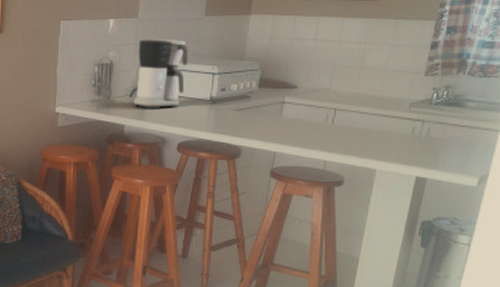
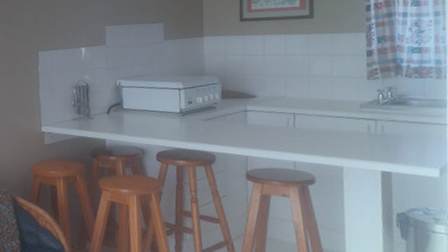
coffee maker: present [133,39,189,109] -> none [109,61,156,124]

